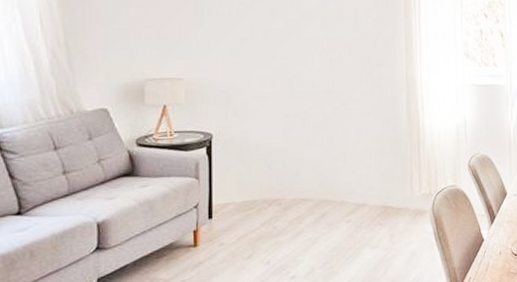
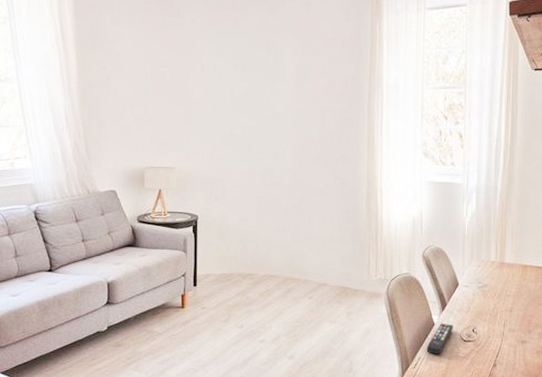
remote control: none [476,237,503,274] -> present [426,323,453,355]

